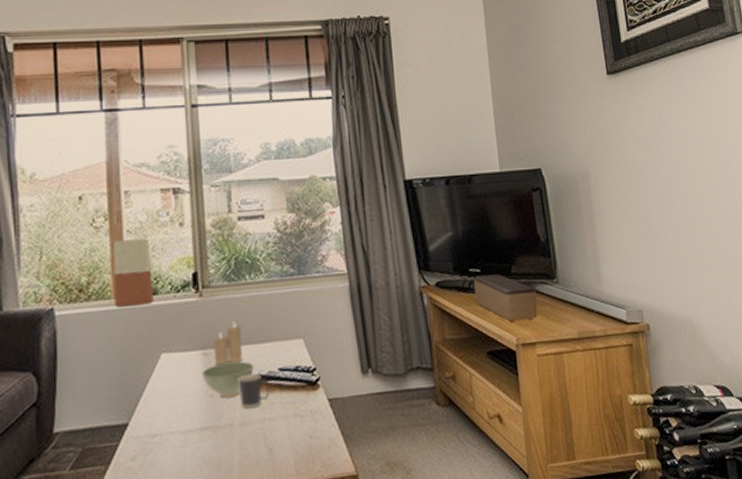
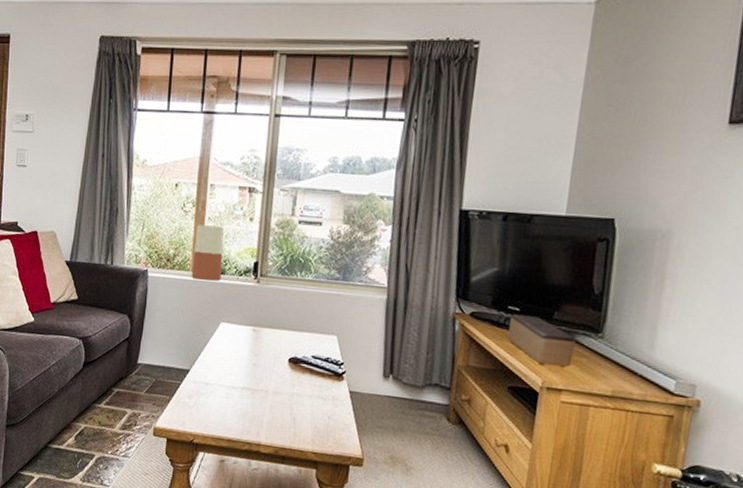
bowl: present [201,361,254,398] -> none [249,340,292,370]
candle: present [212,321,243,366] -> none [260,308,287,344]
mug: present [237,373,271,409] -> none [276,354,303,383]

